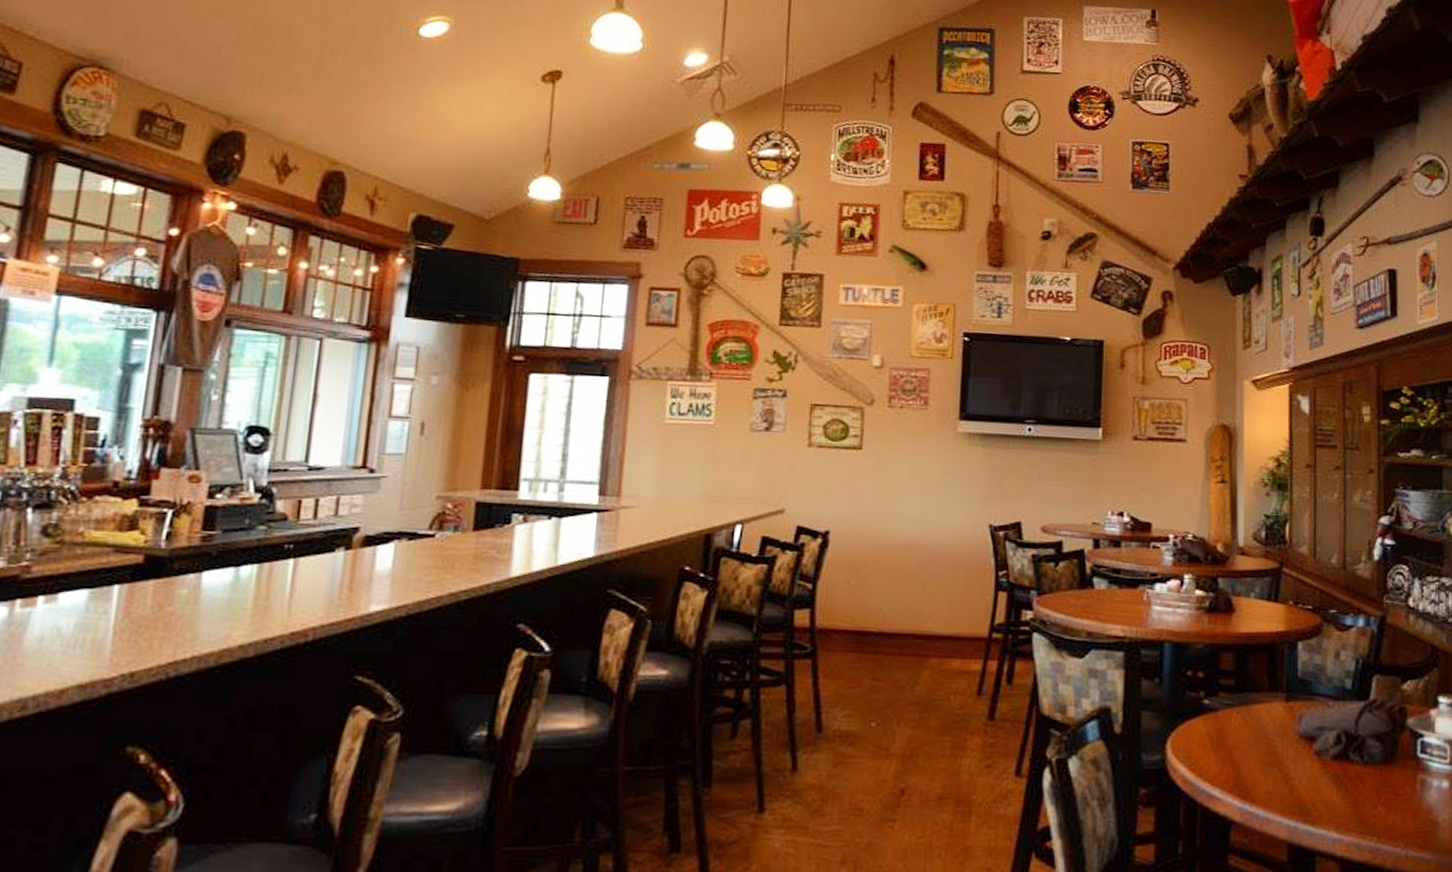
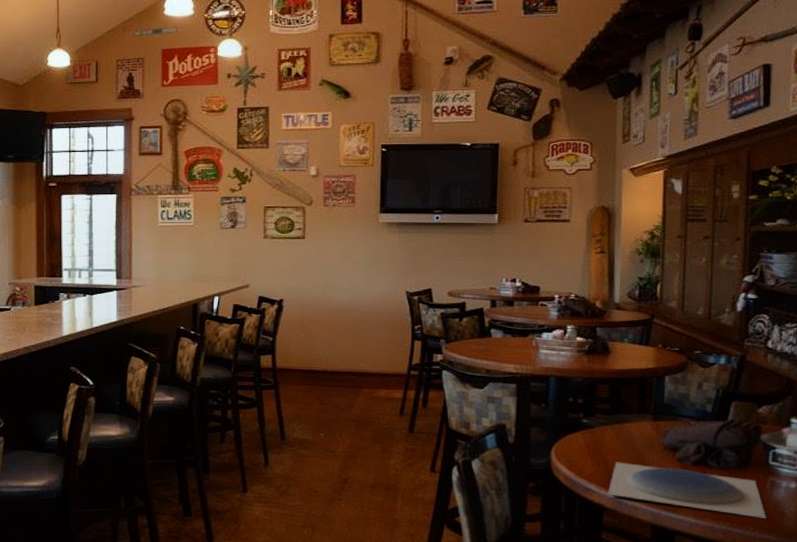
plate: none [1235,757,1419,831] -> present [608,462,767,519]

